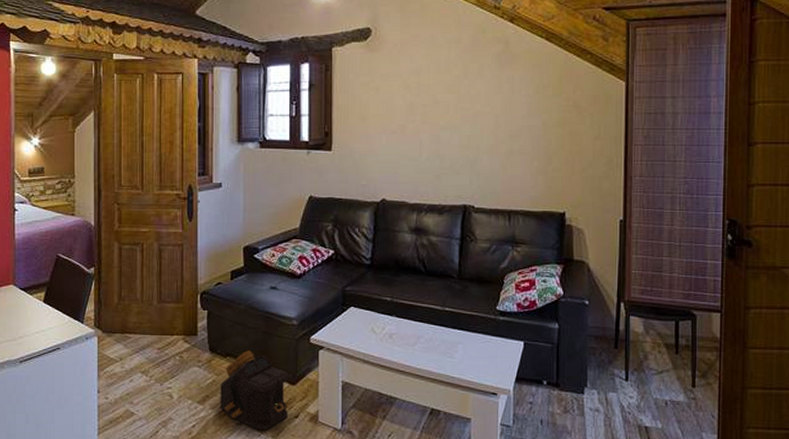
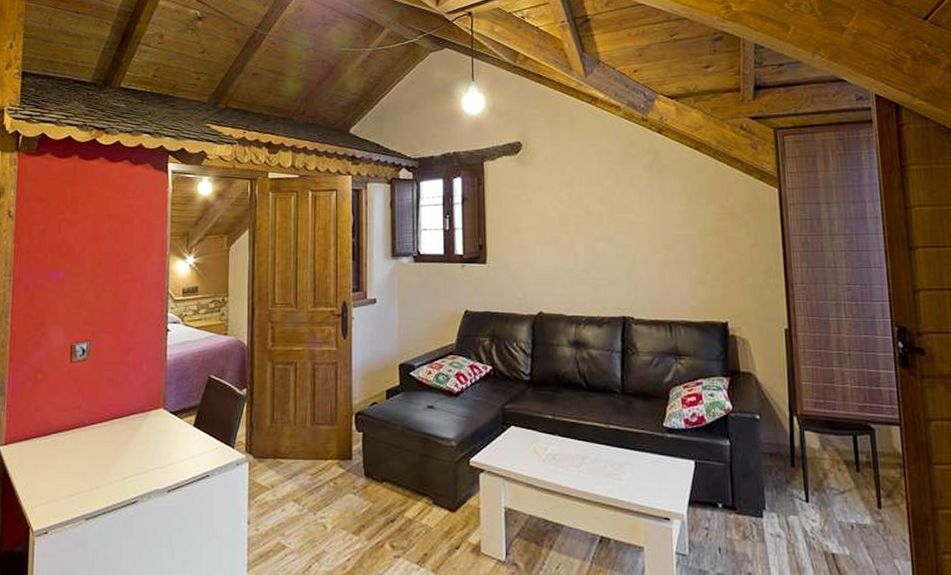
backpack: present [220,350,289,430] -> none [376,475,449,563]

